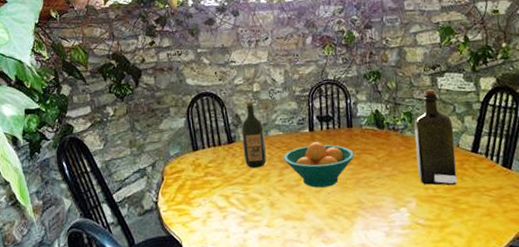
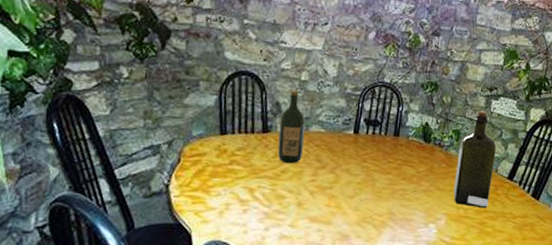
fruit bowl: present [283,142,354,188] -> none [321,145,395,194]

